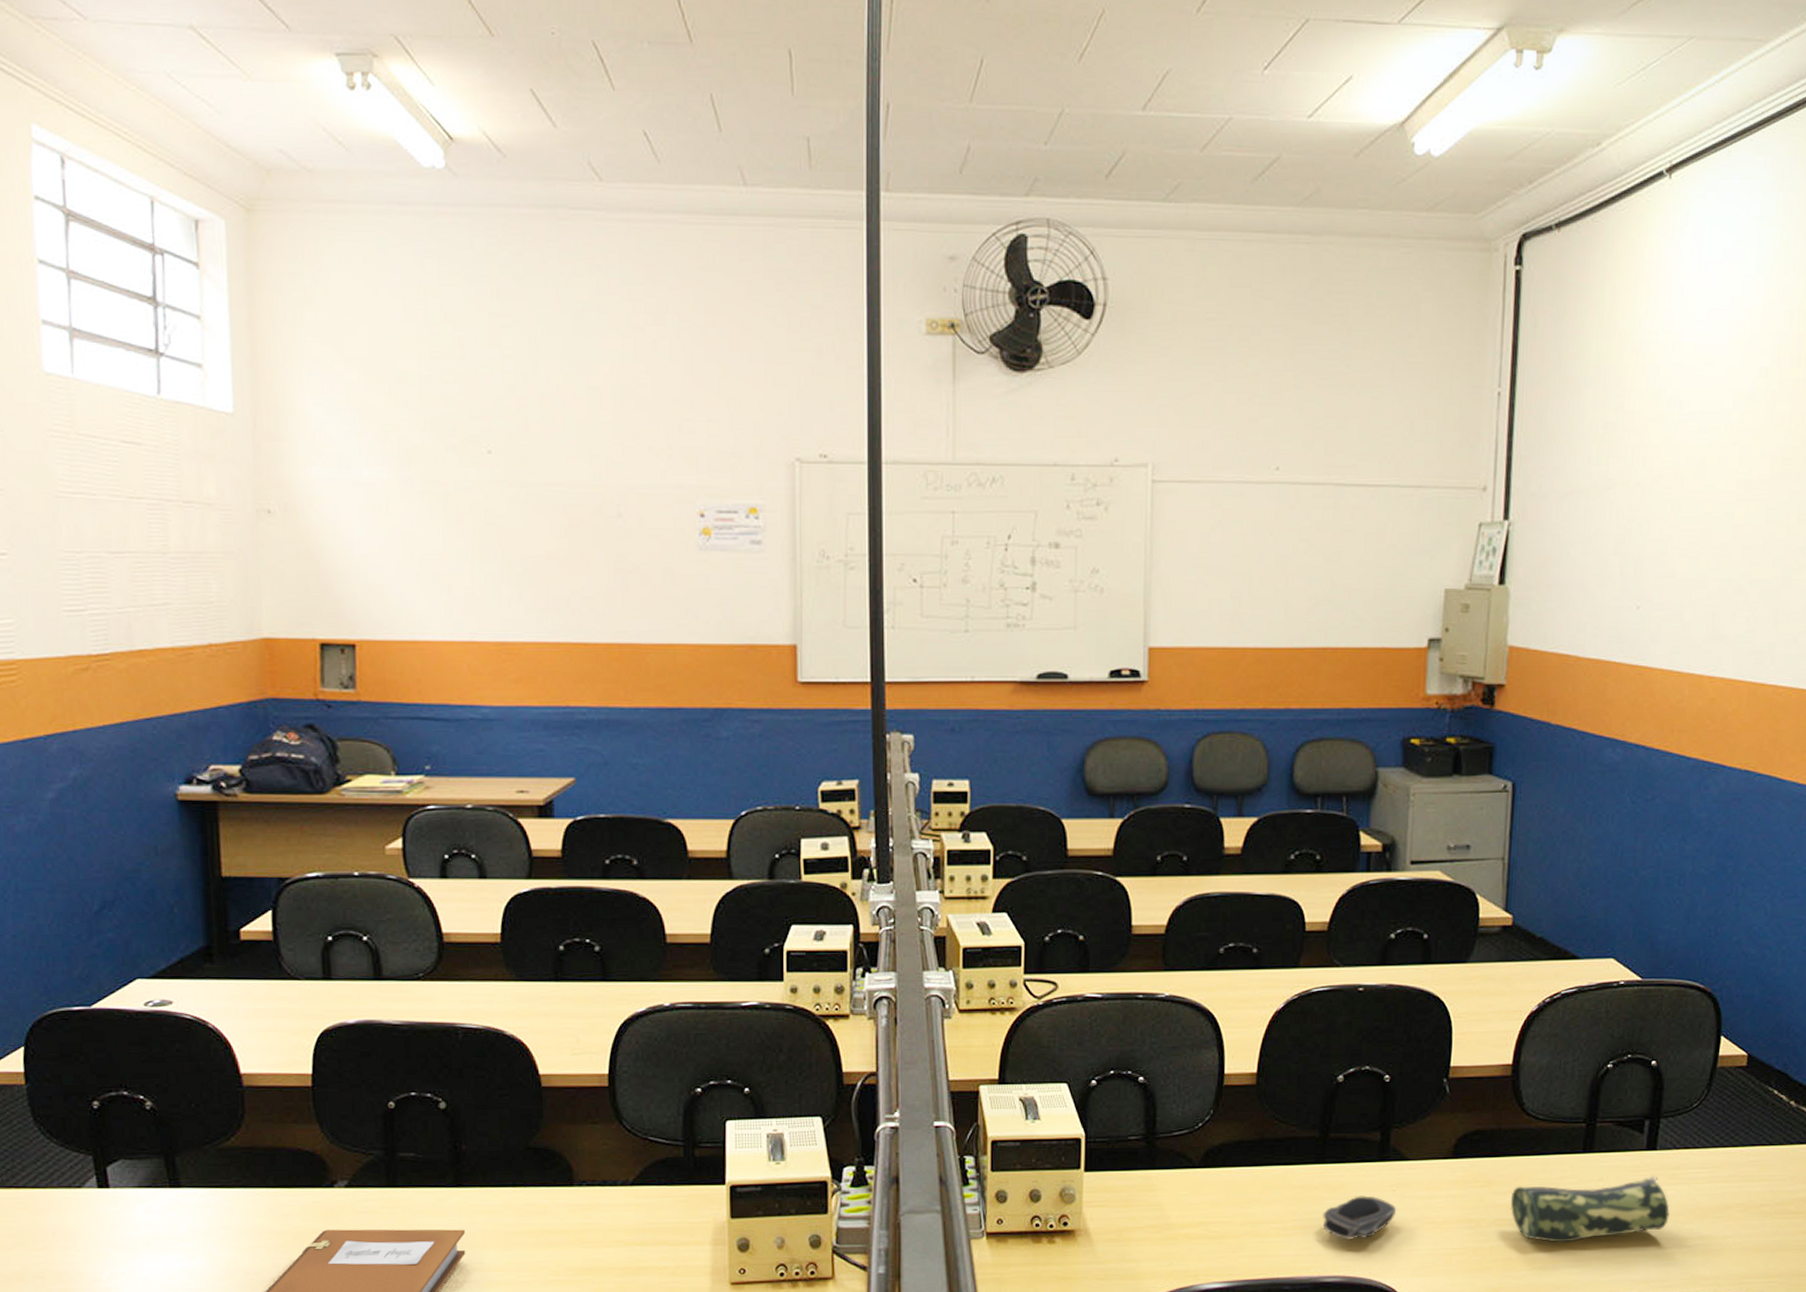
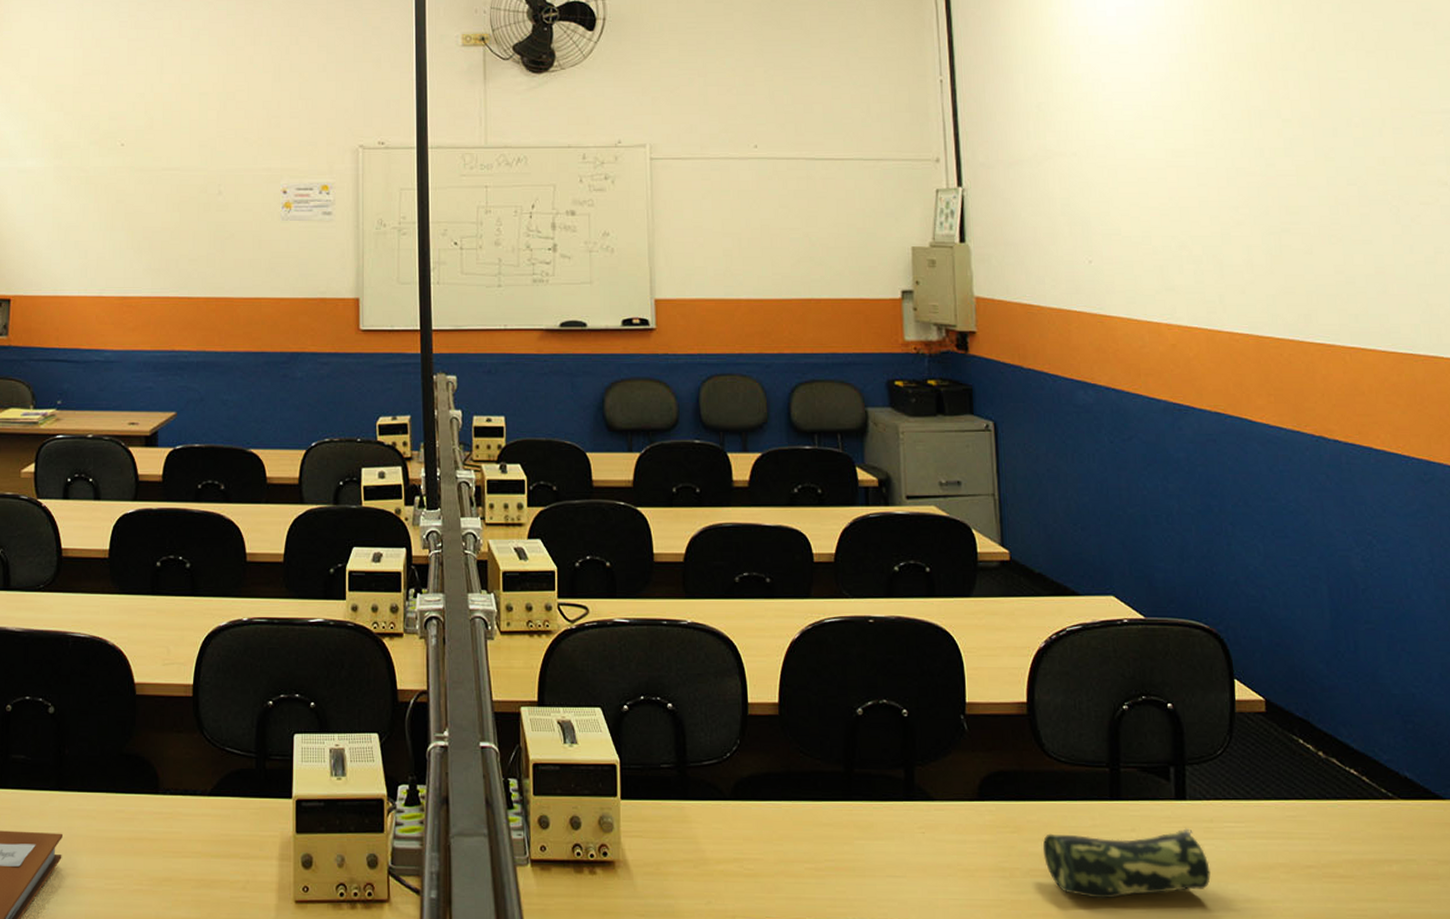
computer mouse: present [1322,1196,1397,1241] -> none [855,837,928,886]

